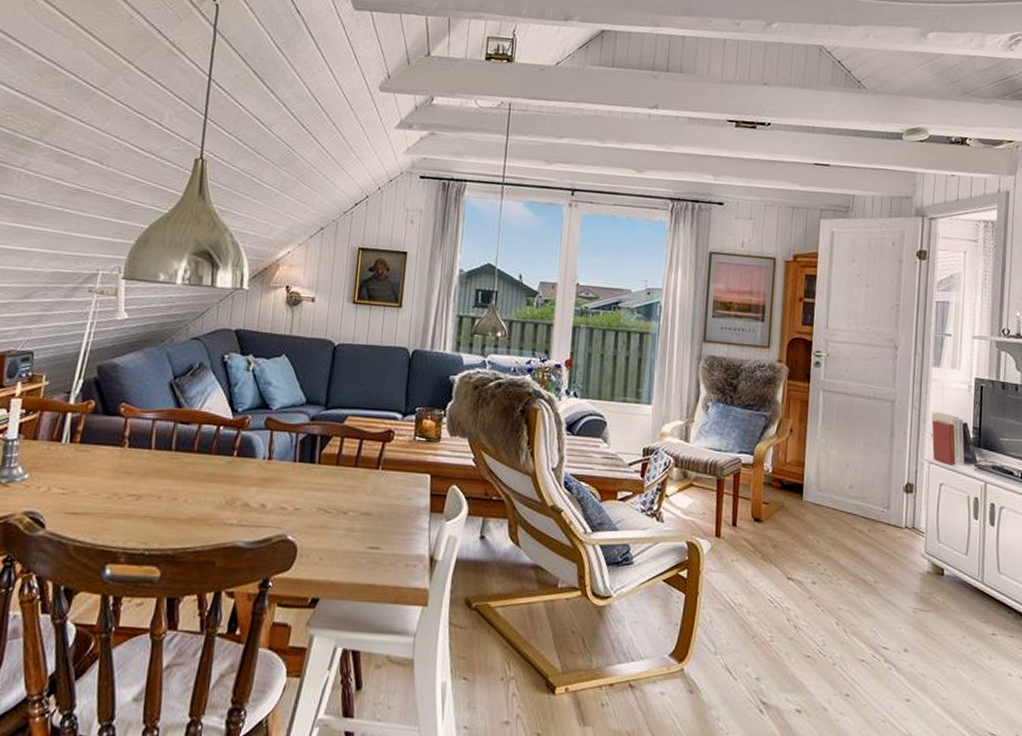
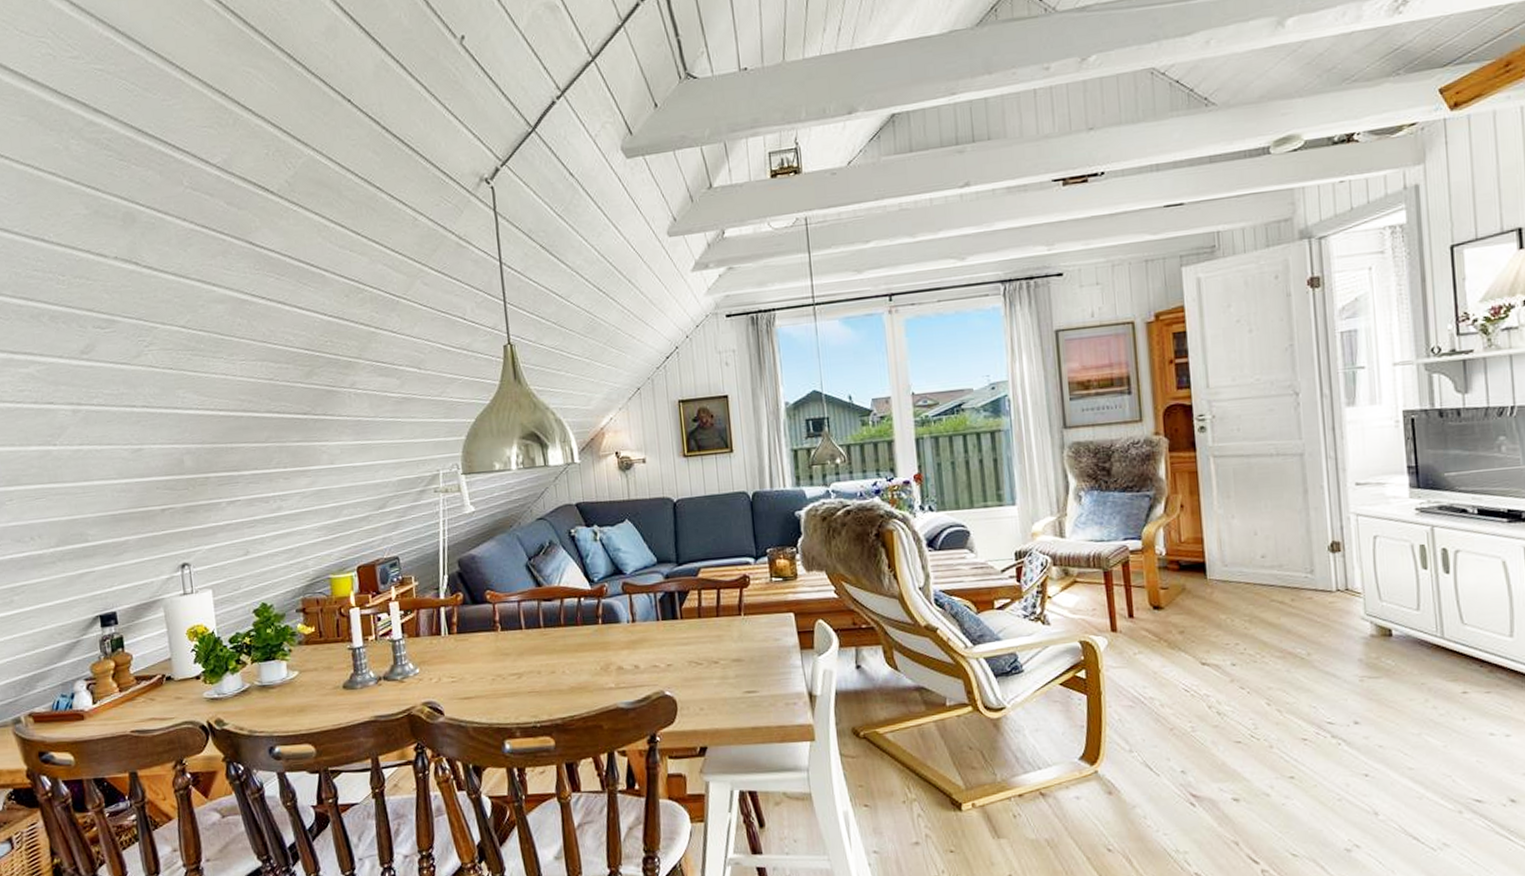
books: present [931,412,979,466] -> none [1352,457,1420,514]

